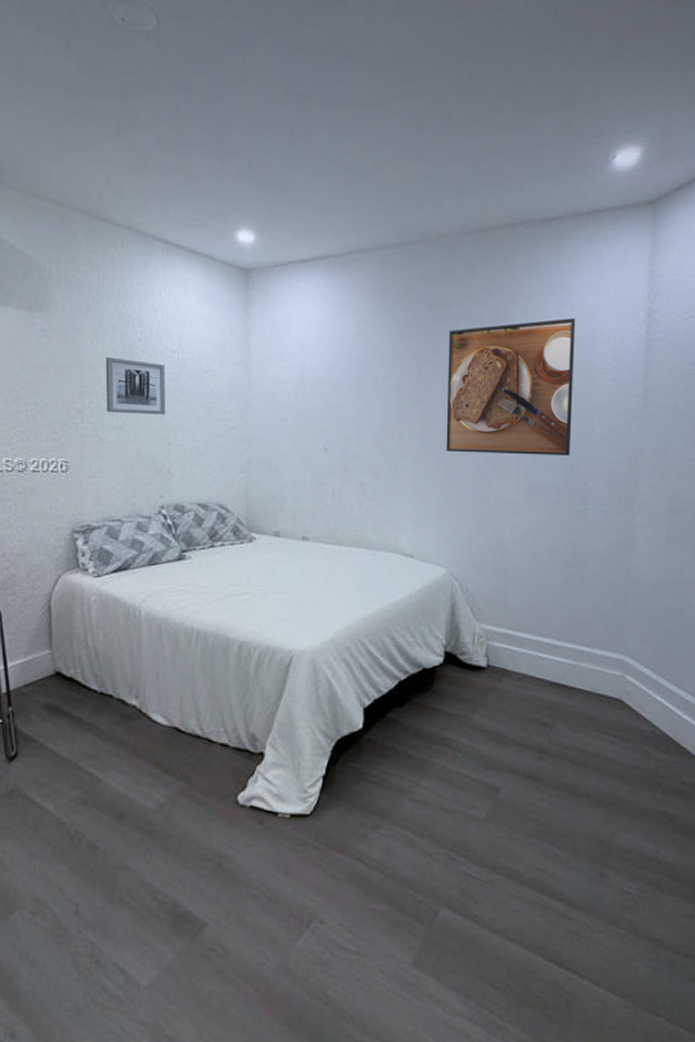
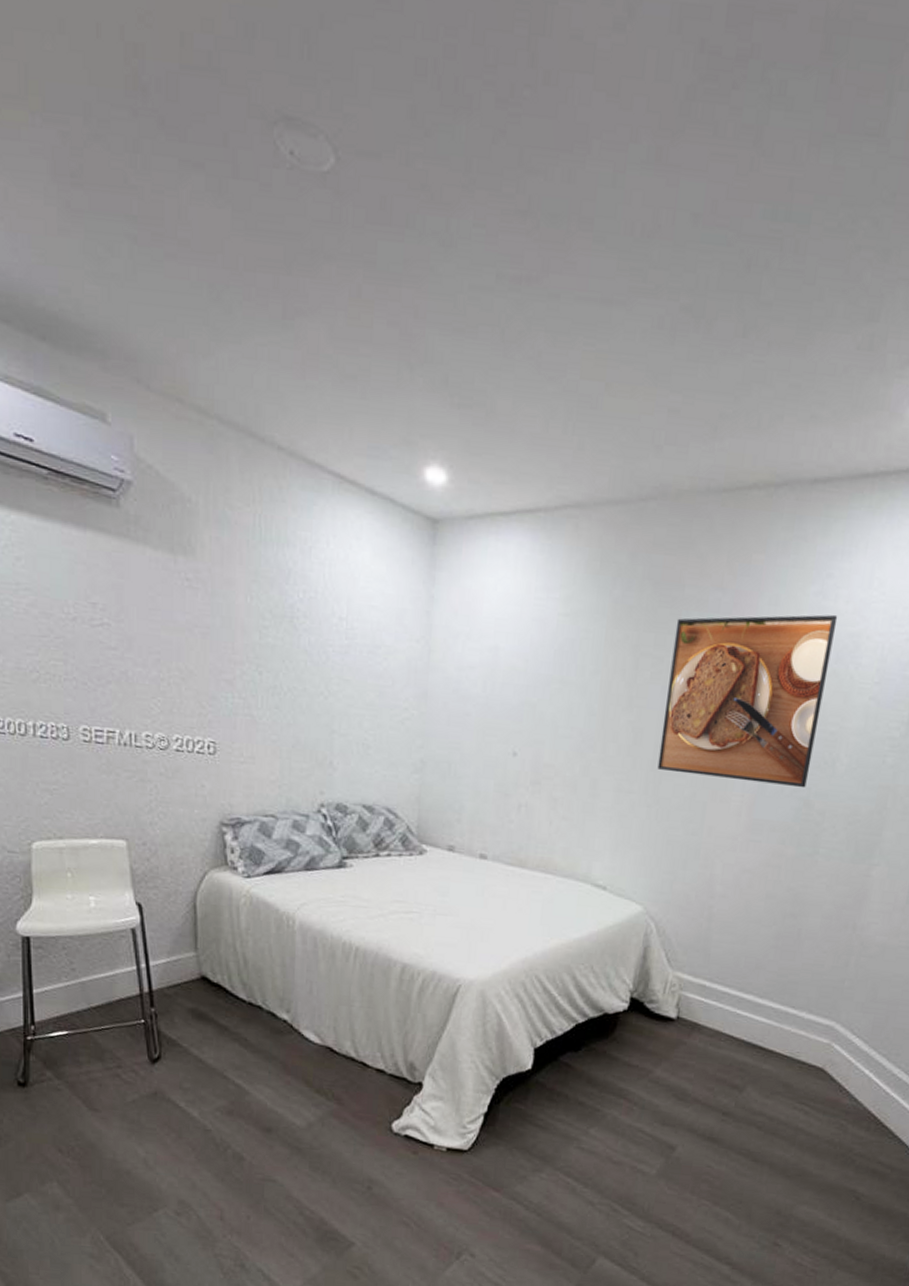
wall art: present [105,357,166,415] -> none [260,619,331,696]

